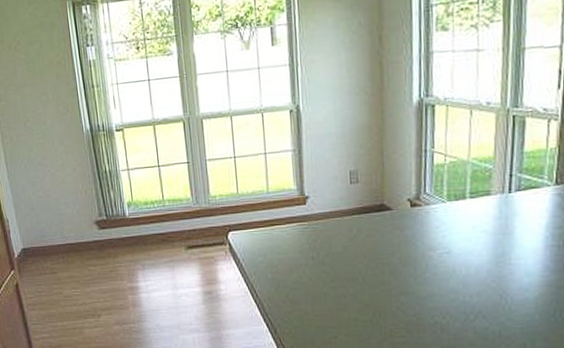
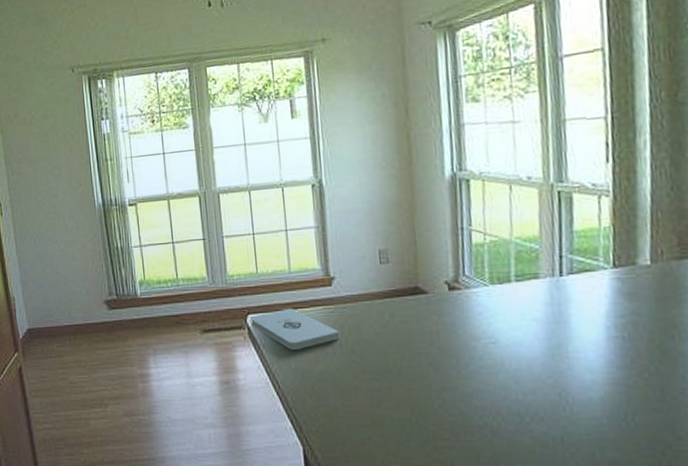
notepad: none [231,225,312,263] -> present [251,308,340,350]

